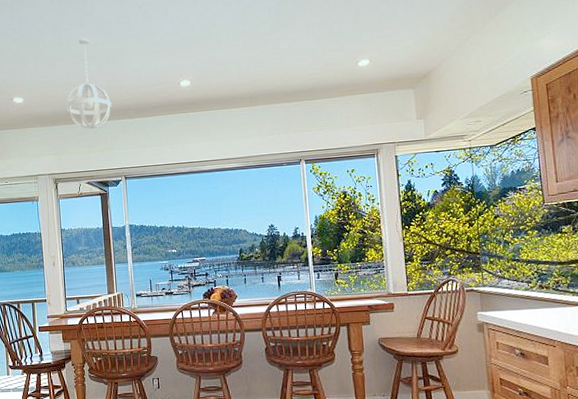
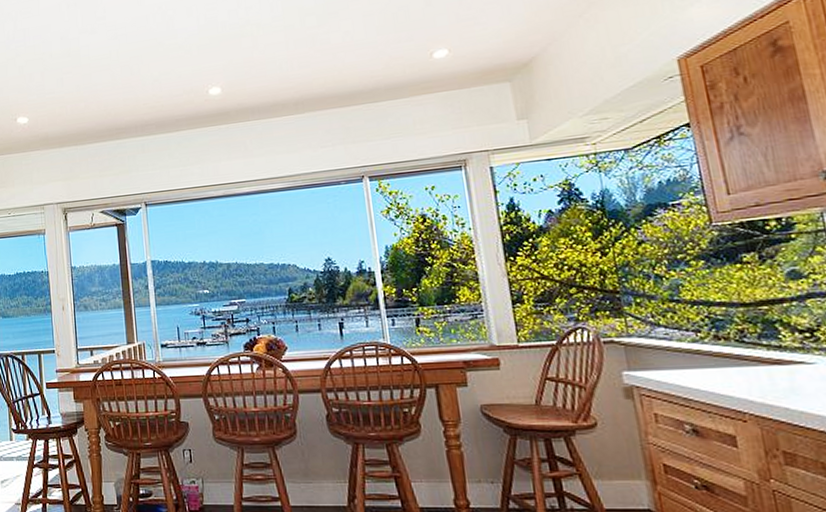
pendant light: present [66,37,112,130] -> none [76,46,129,150]

